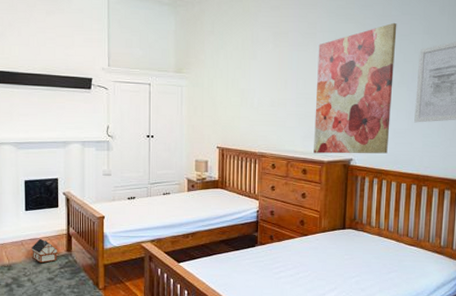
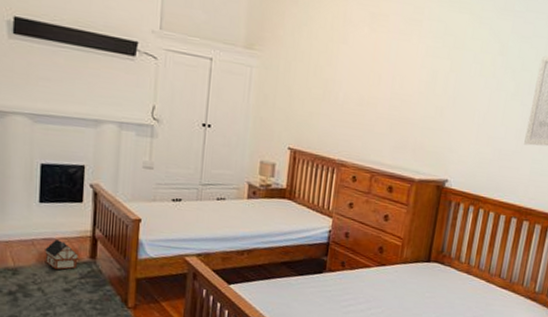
wall art: present [314,22,397,154] -> none [403,19,520,178]

